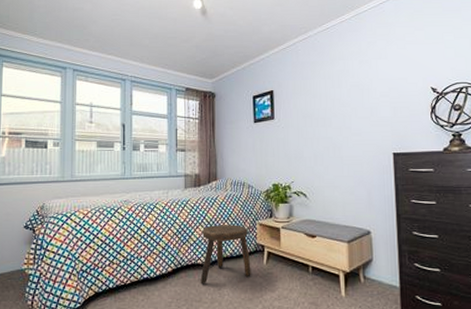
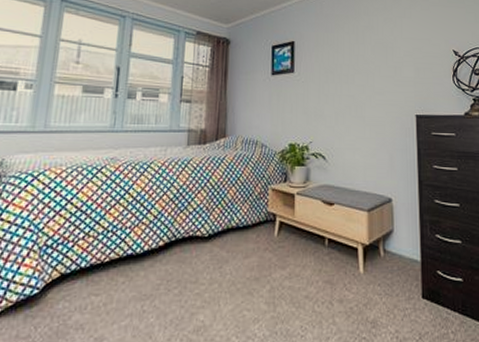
stool: present [200,225,251,285] -> none [198,189,260,262]

